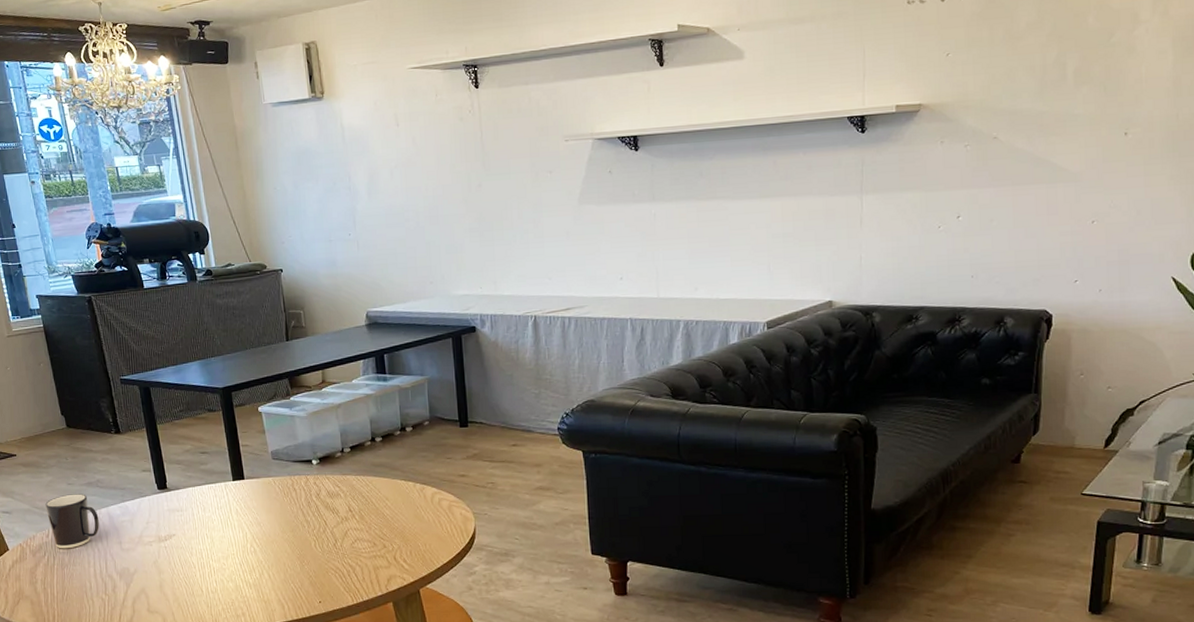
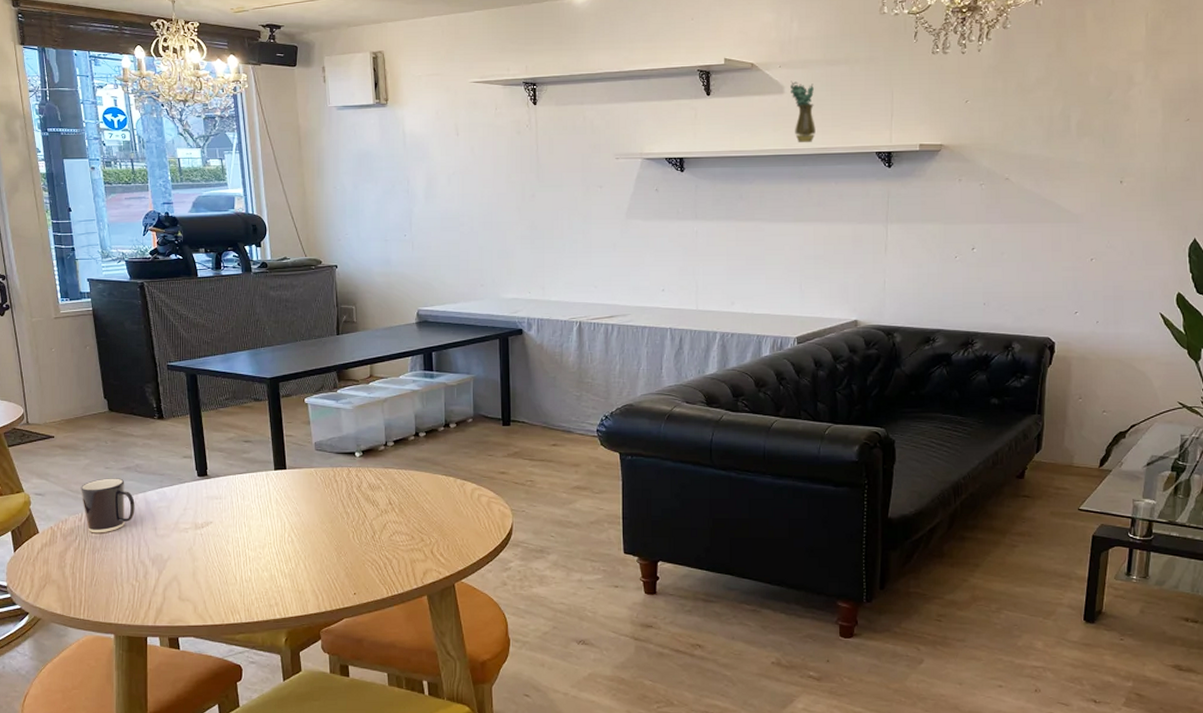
vase: none [750,44,780,113] -> present [790,80,816,143]

